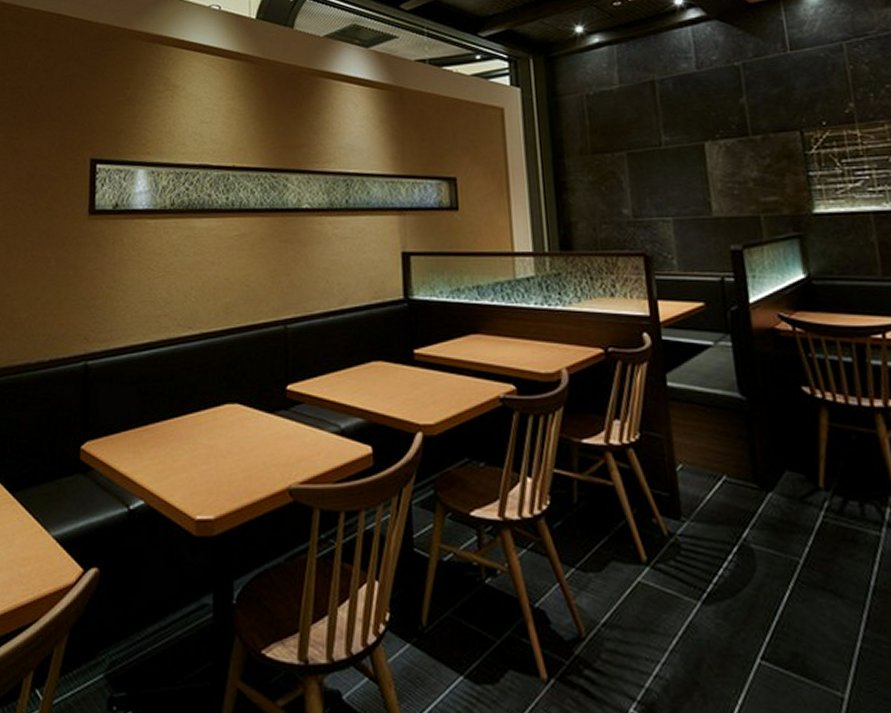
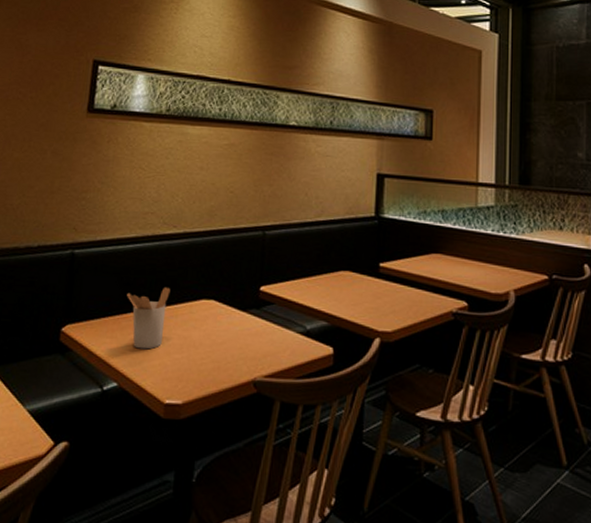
utensil holder: none [146,393,192,463] -> present [127,286,171,350]

